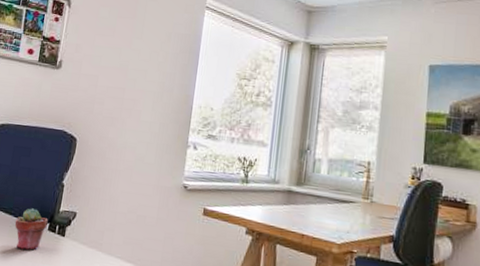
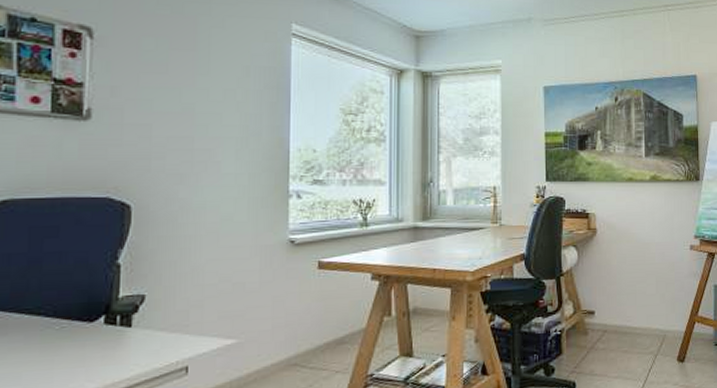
potted succulent: present [15,208,48,250] -> none [48,301,102,355]

